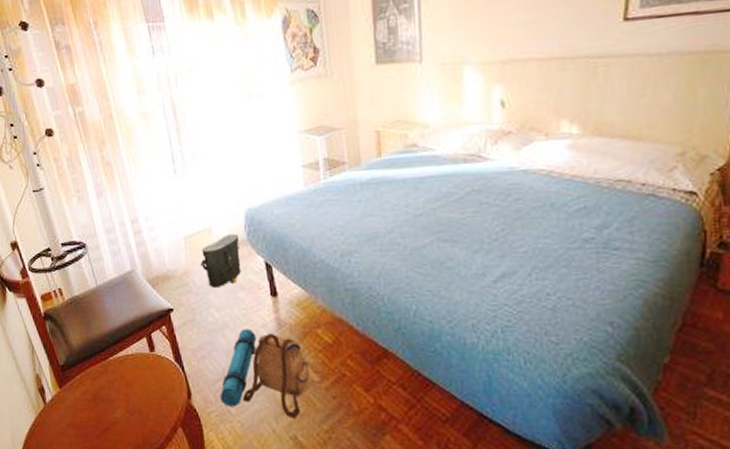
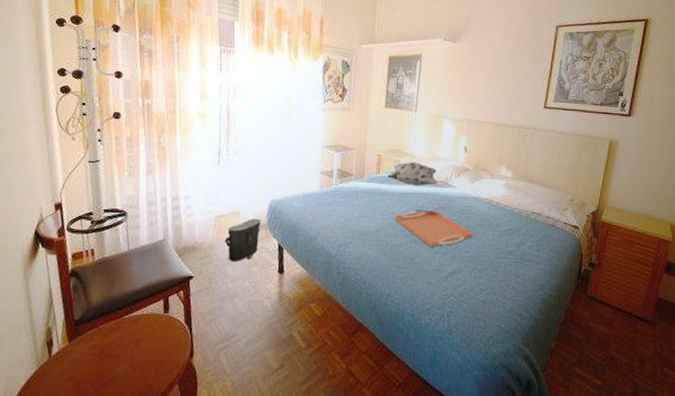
backpack: present [219,328,310,418] -> none [218,298,299,380]
decorative pillow: none [393,133,466,166] -> present [388,161,438,186]
serving tray: none [410,196,526,245] -> present [394,210,472,247]

